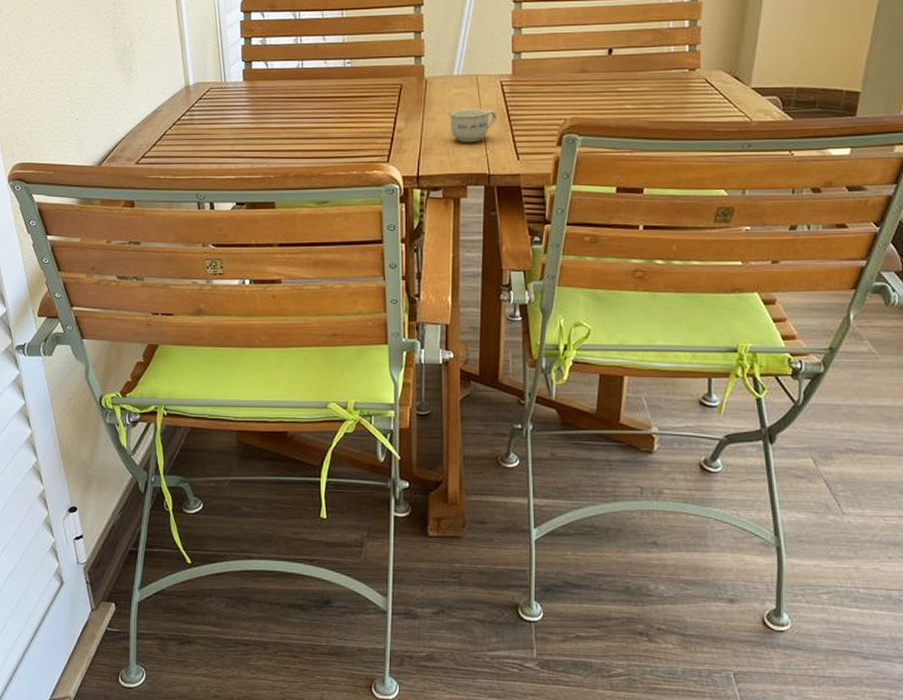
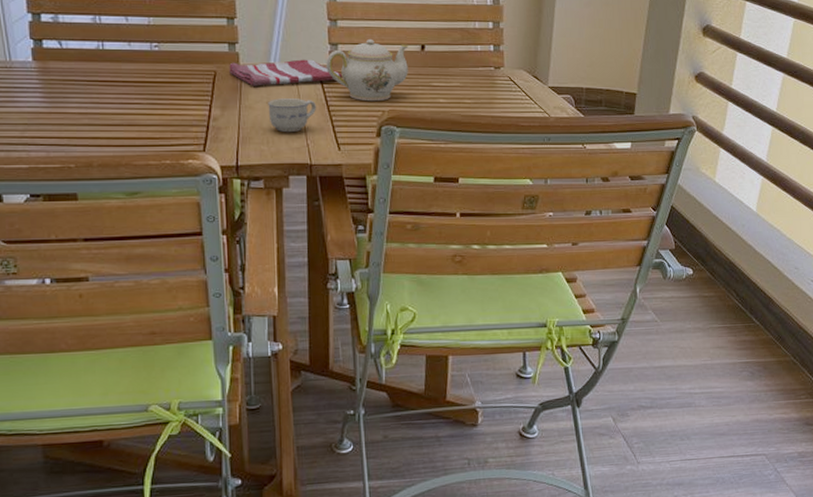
dish towel: none [415,69,525,98] -> present [229,59,343,86]
teapot: none [509,45,595,110] -> present [326,38,409,102]

